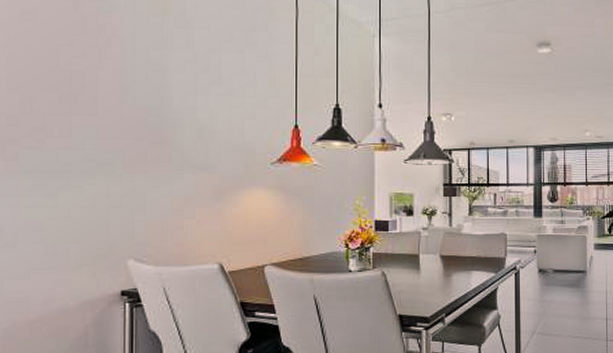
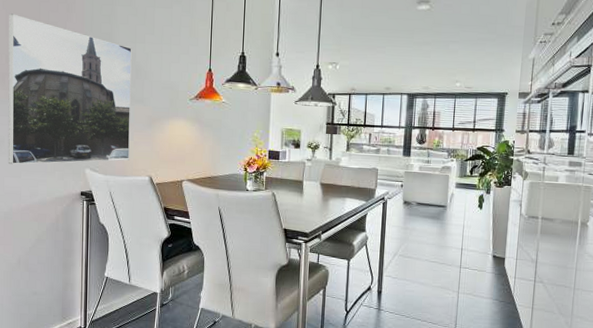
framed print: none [9,60,192,262] -> present [8,13,132,165]

